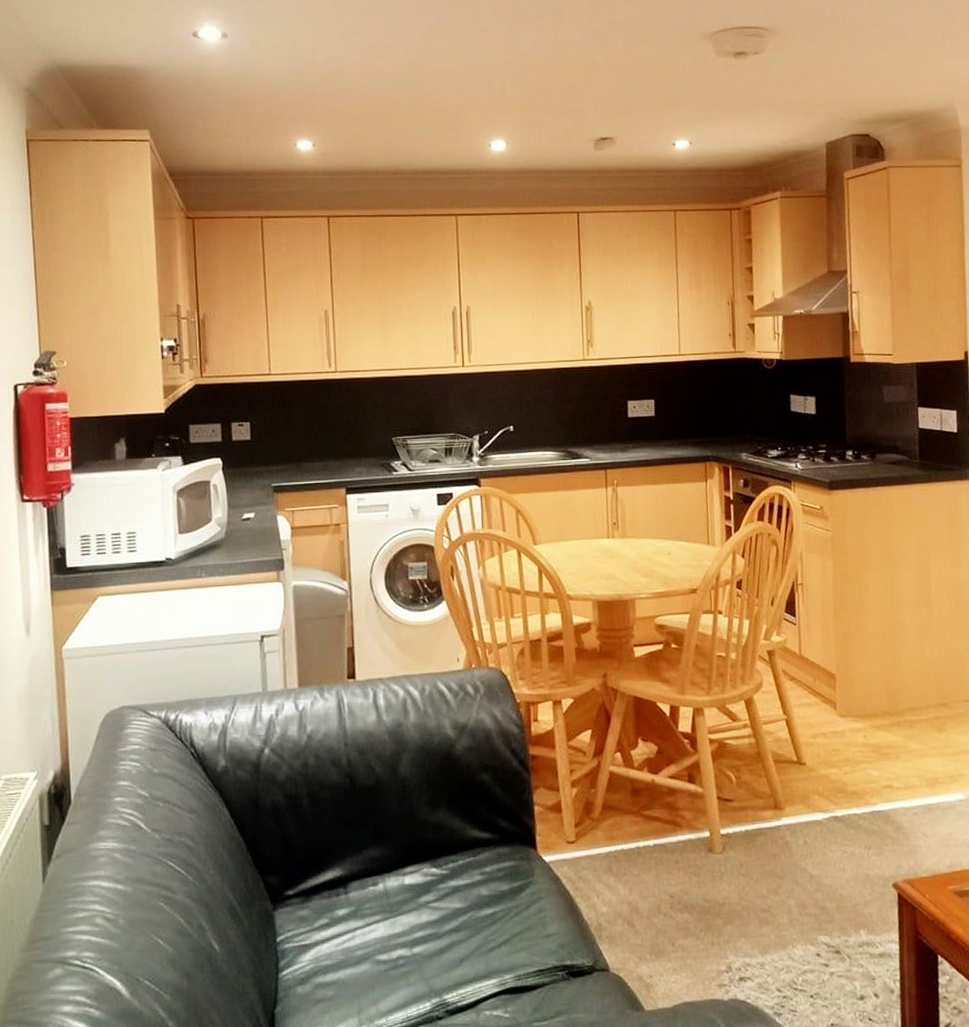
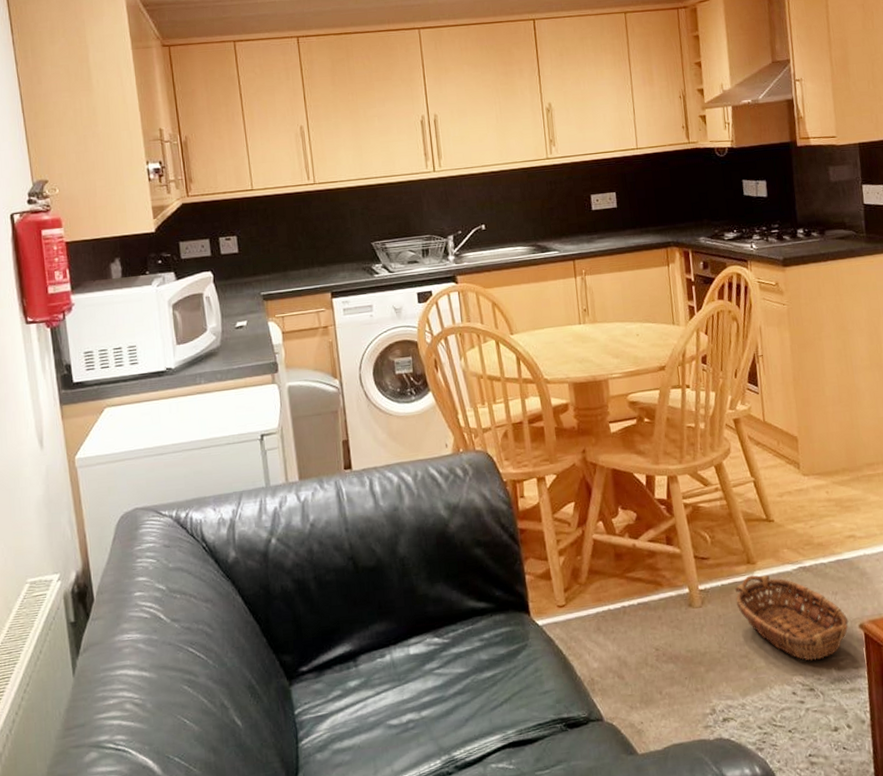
basket: none [759,822,882,920] -> present [734,575,849,661]

